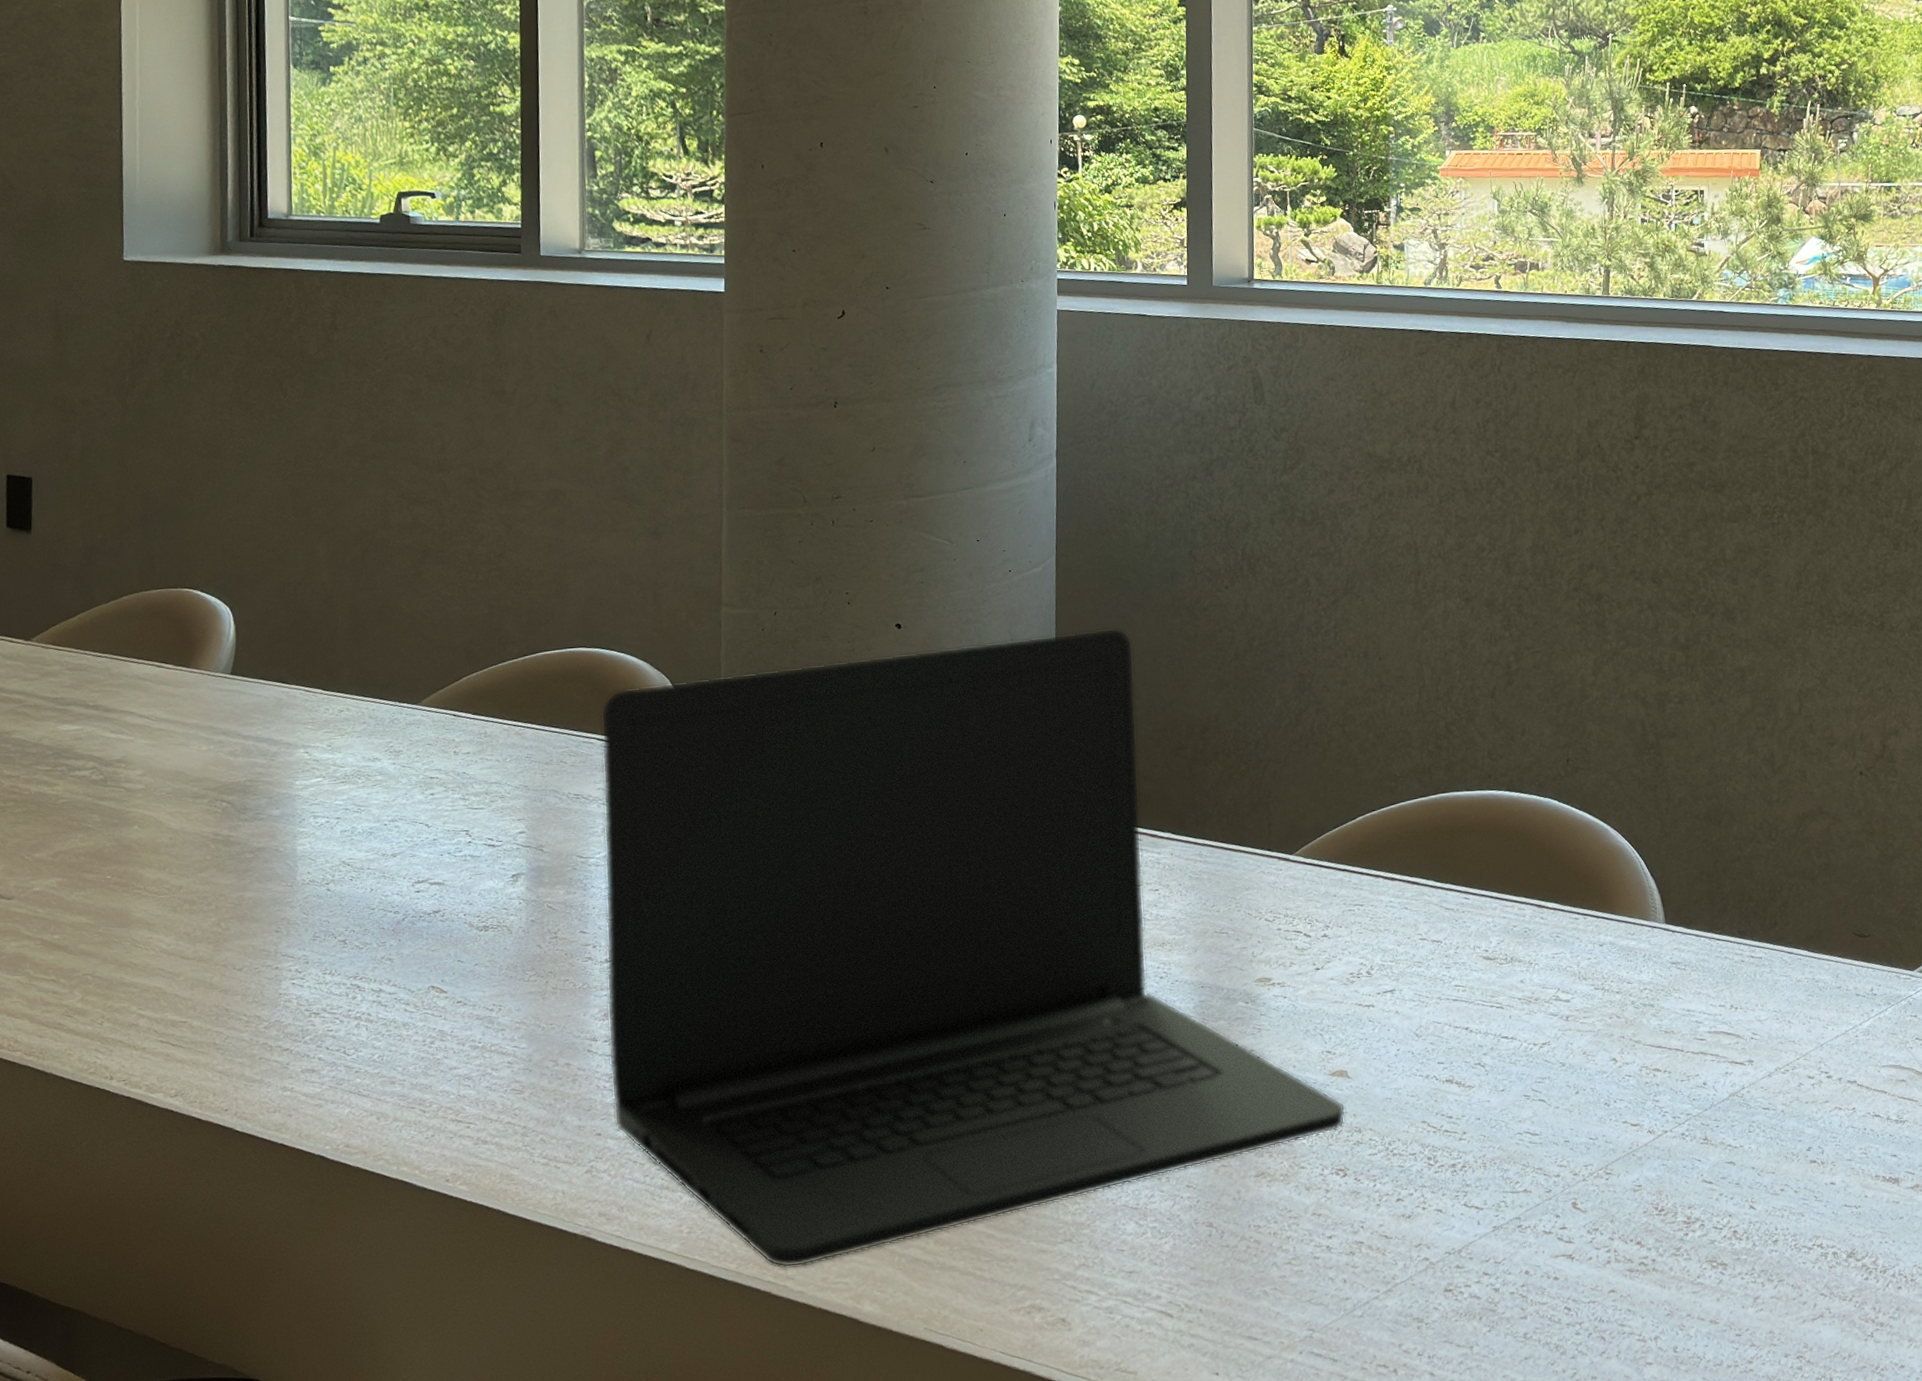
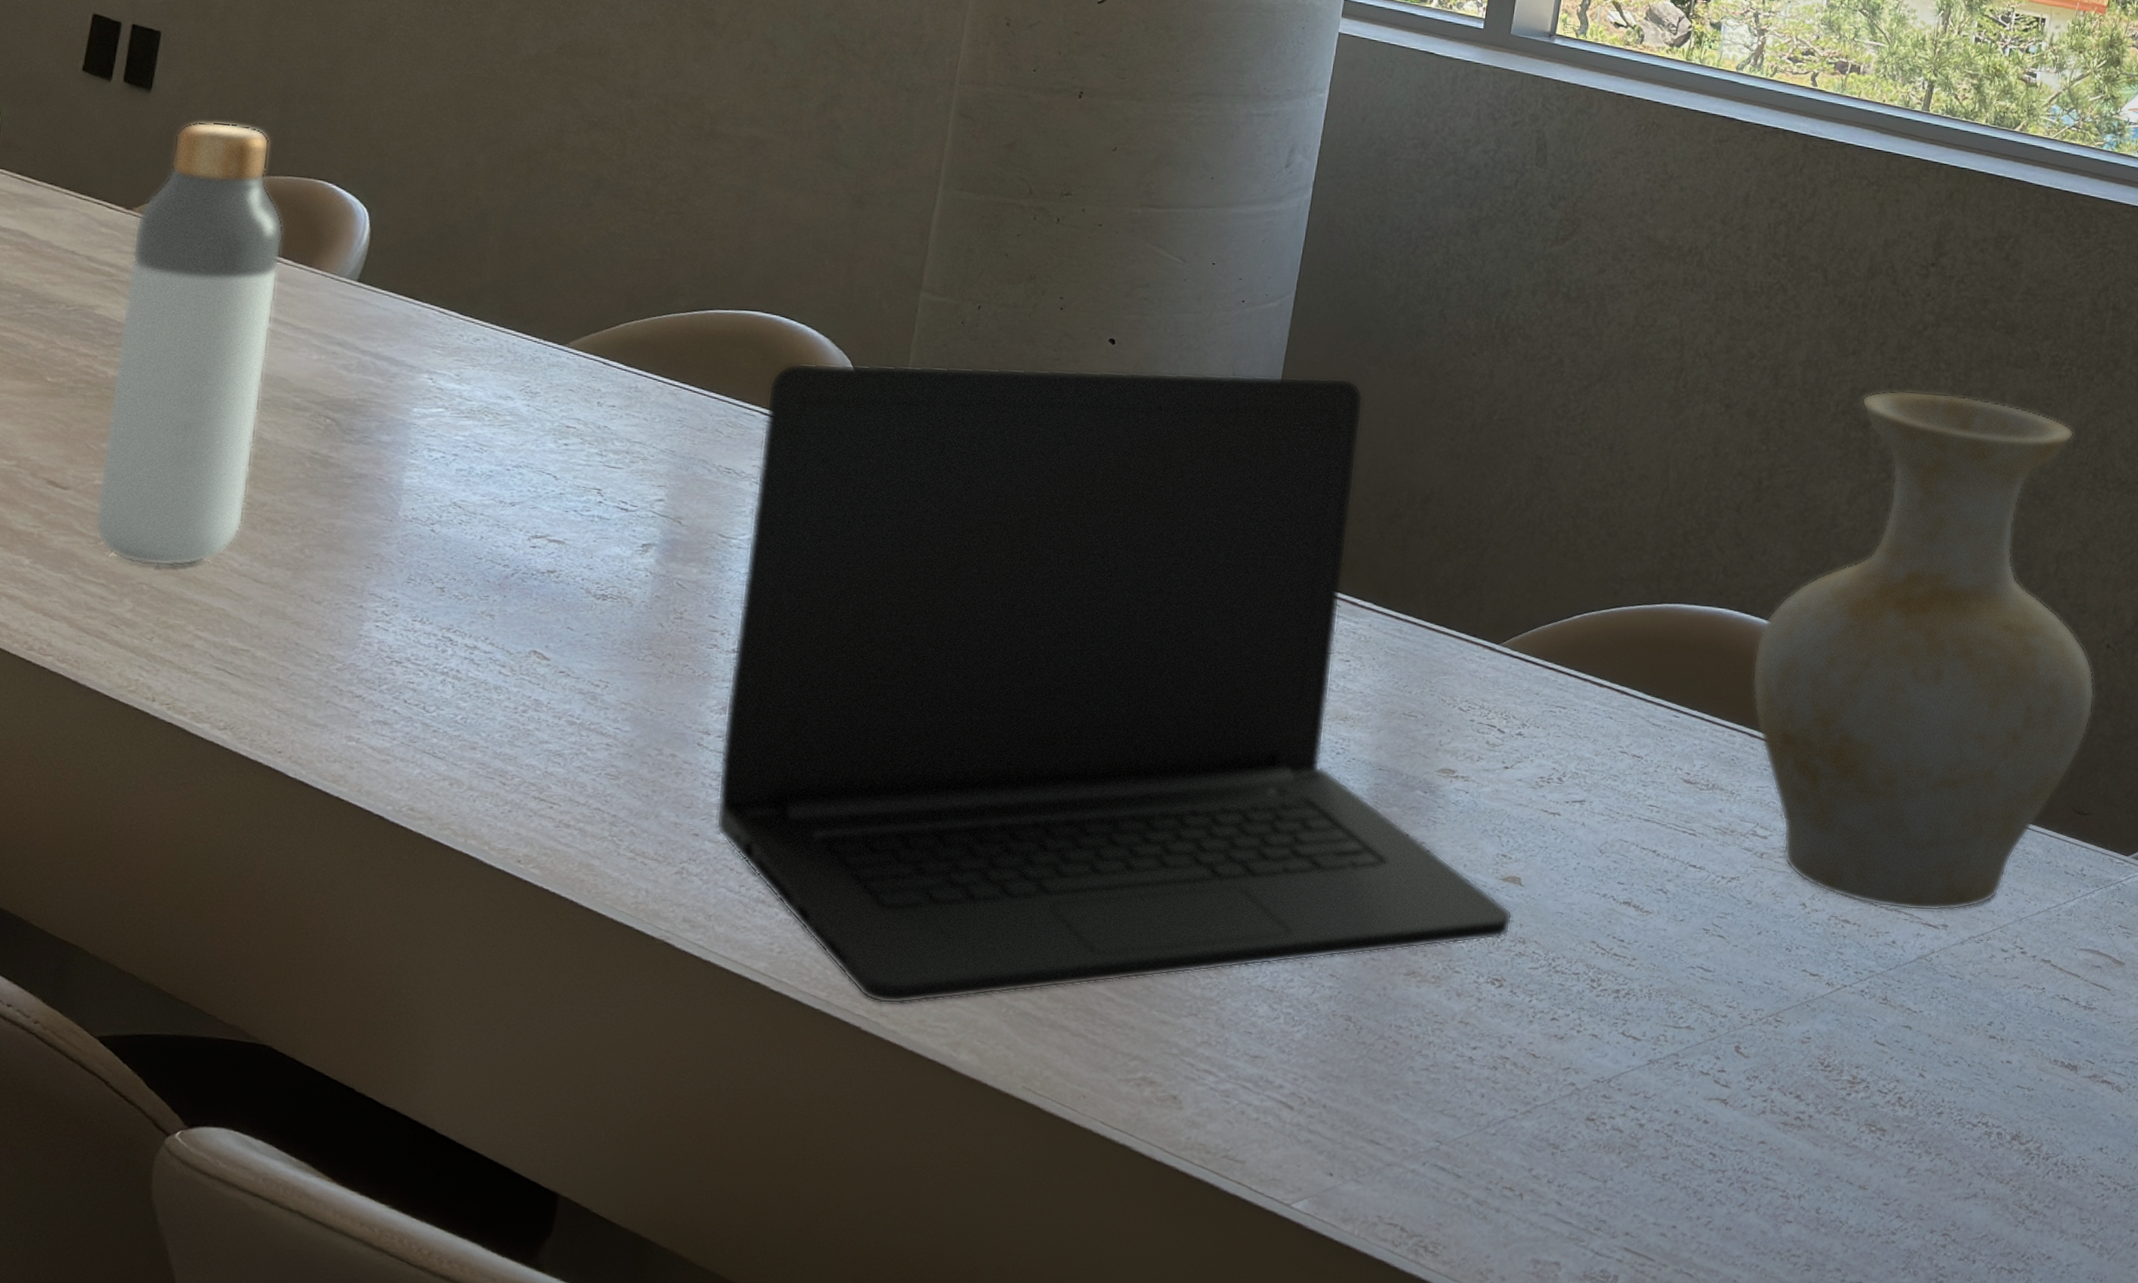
bottle: none [35,549,165,958] -> present [94,121,284,567]
vase: none [1530,557,1857,1052] -> present [1752,390,2095,912]

